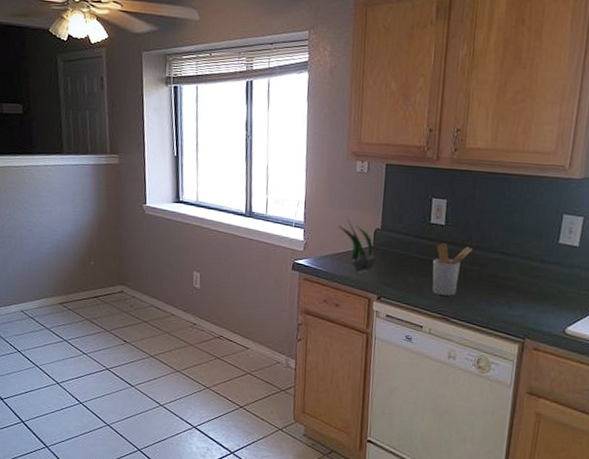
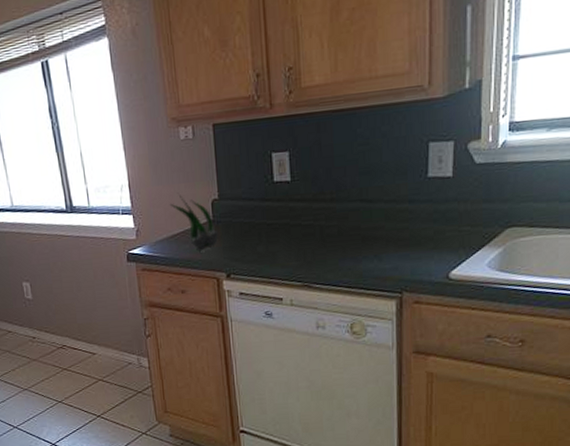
utensil holder: present [432,243,473,296] -> none [283,200,327,261]

